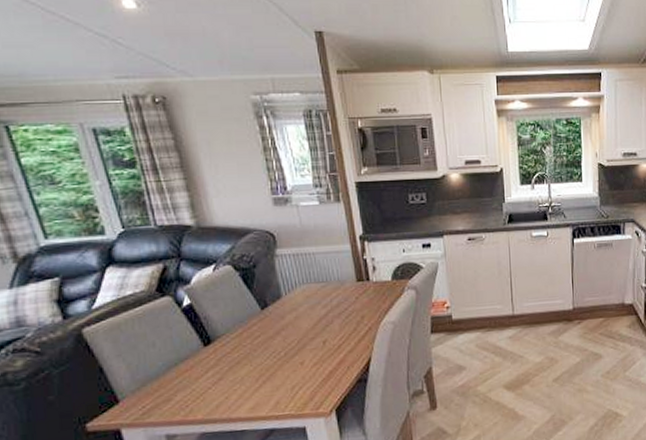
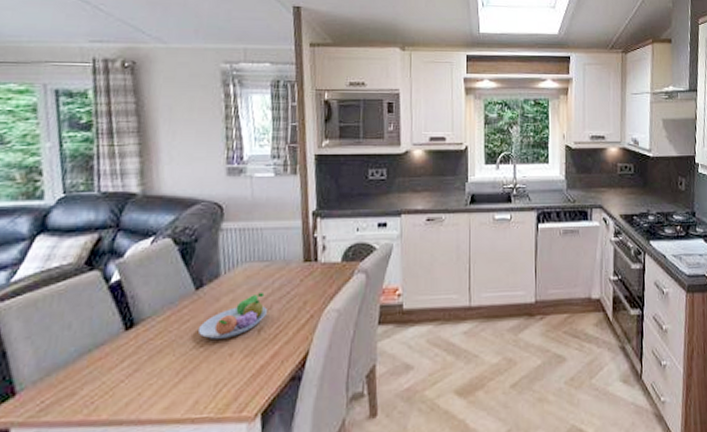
fruit bowl: none [269,310,329,351] -> present [197,293,267,339]

